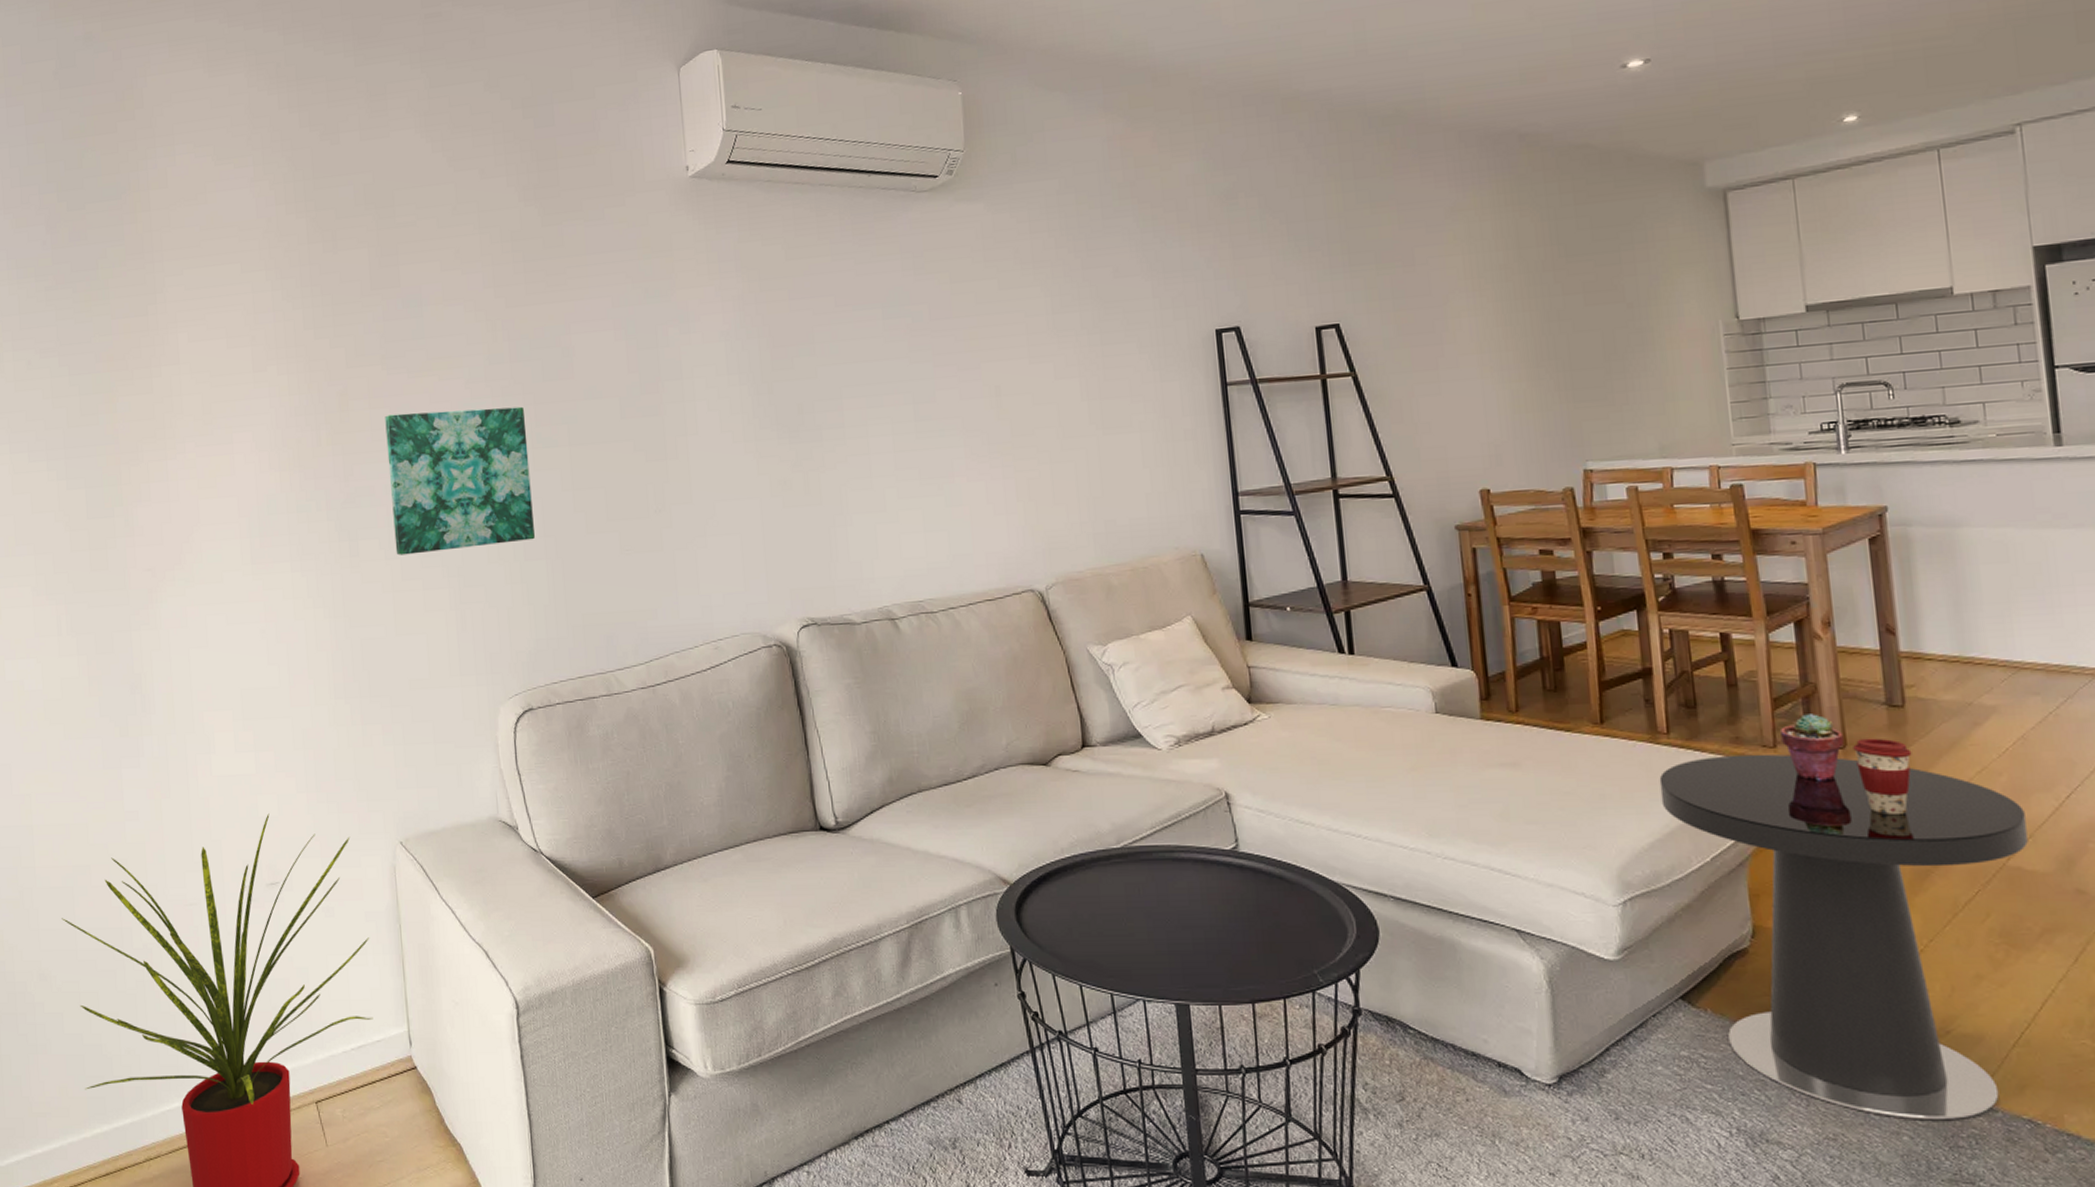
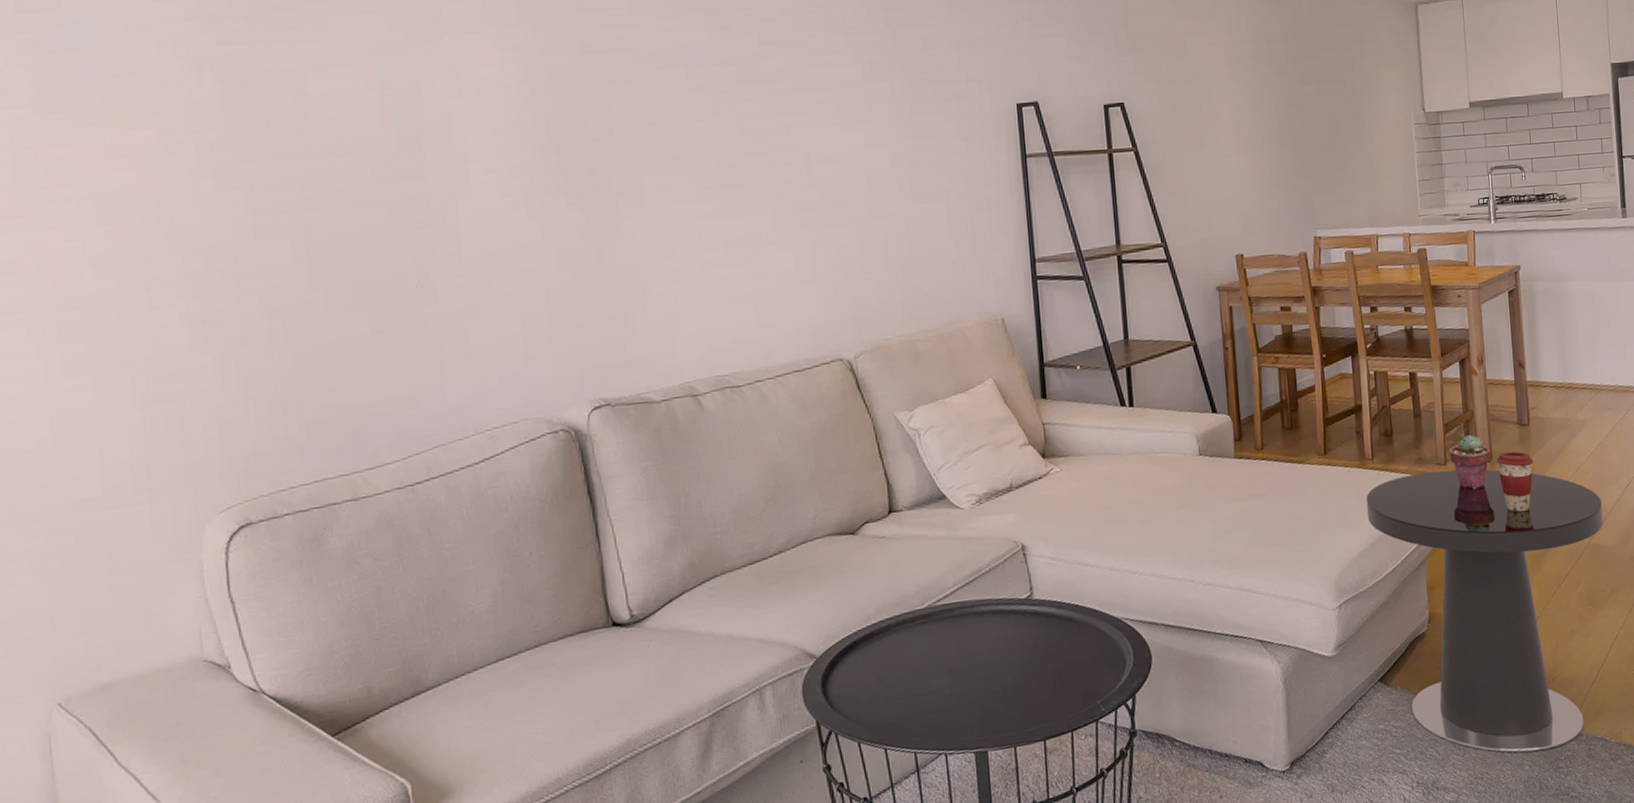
wall art: present [385,406,535,556] -> none [37,164,256,347]

